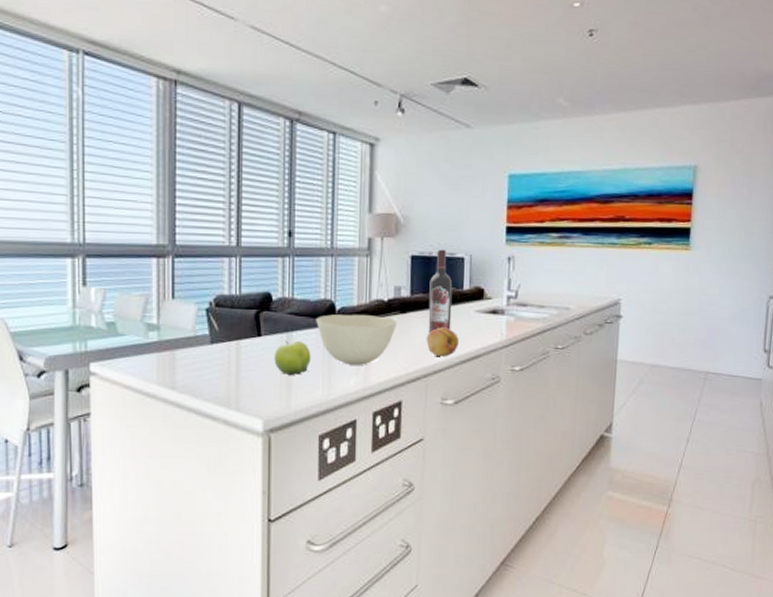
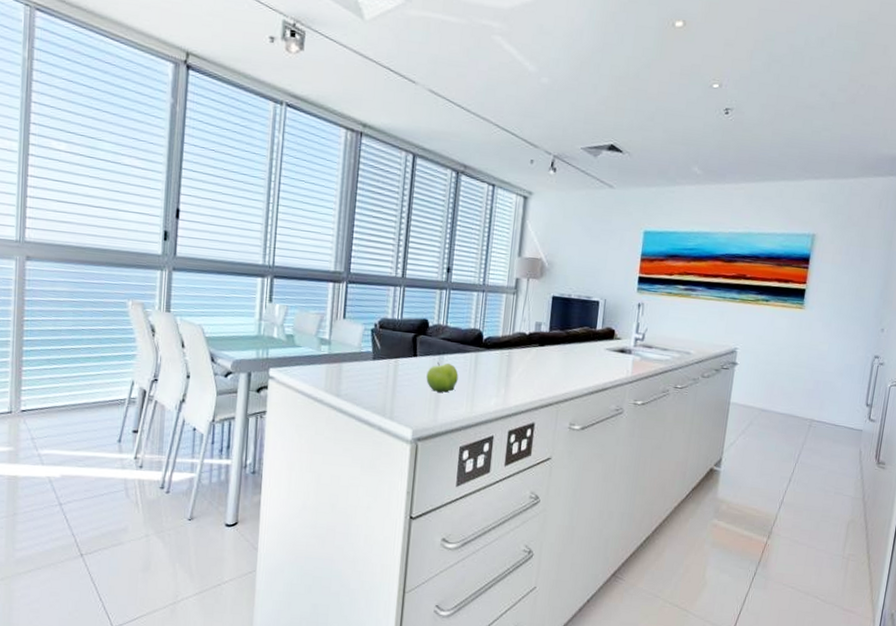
bowl: present [316,314,397,365] -> none [465,342,535,389]
fruit: present [426,327,459,357] -> none [560,361,589,388]
wine bottle: present [428,249,453,334] -> none [562,292,588,366]

